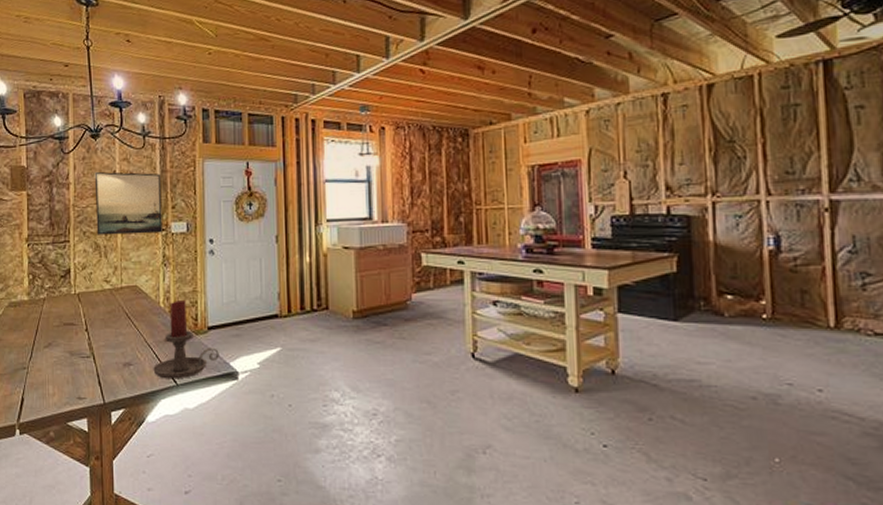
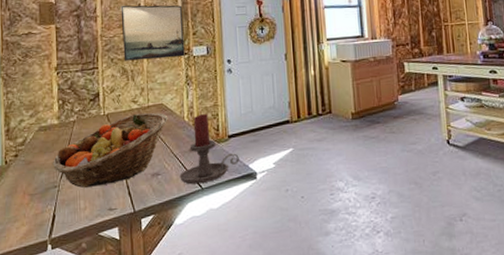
fruit basket: none [21,294,142,372] -> present [52,112,168,188]

